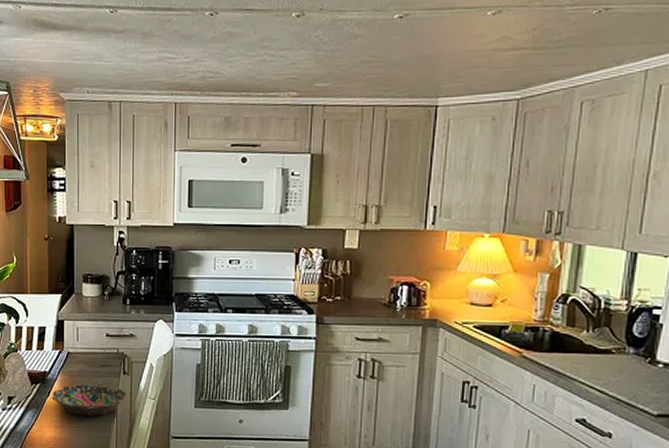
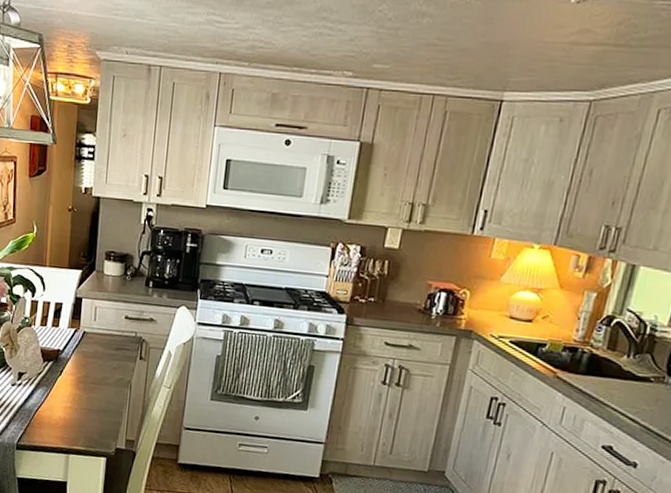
bowl: present [51,384,127,416] -> none [63,365,142,400]

